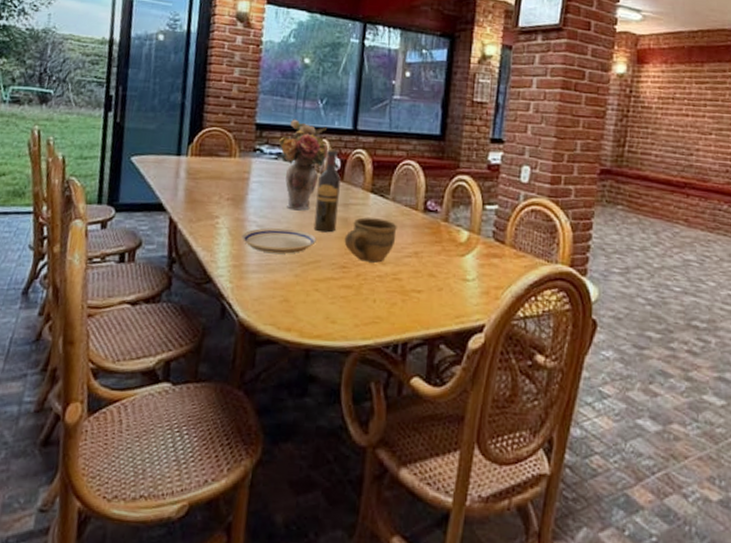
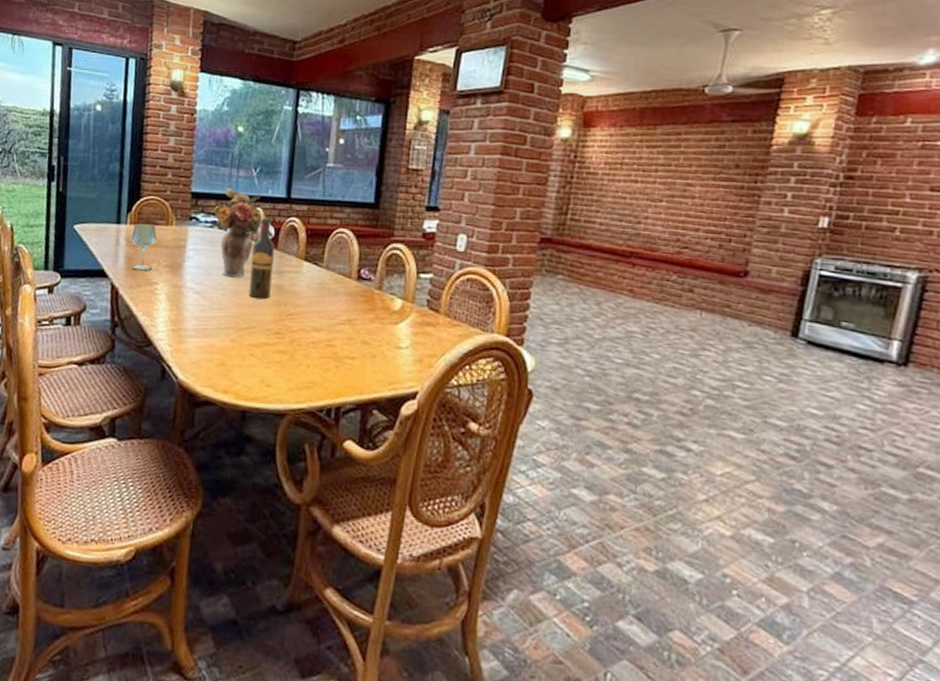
wine glass: none [191,155,219,205] -> present [131,223,157,271]
plate: present [242,227,317,254] -> none [179,294,252,320]
cup: present [344,217,397,263] -> none [278,285,331,330]

